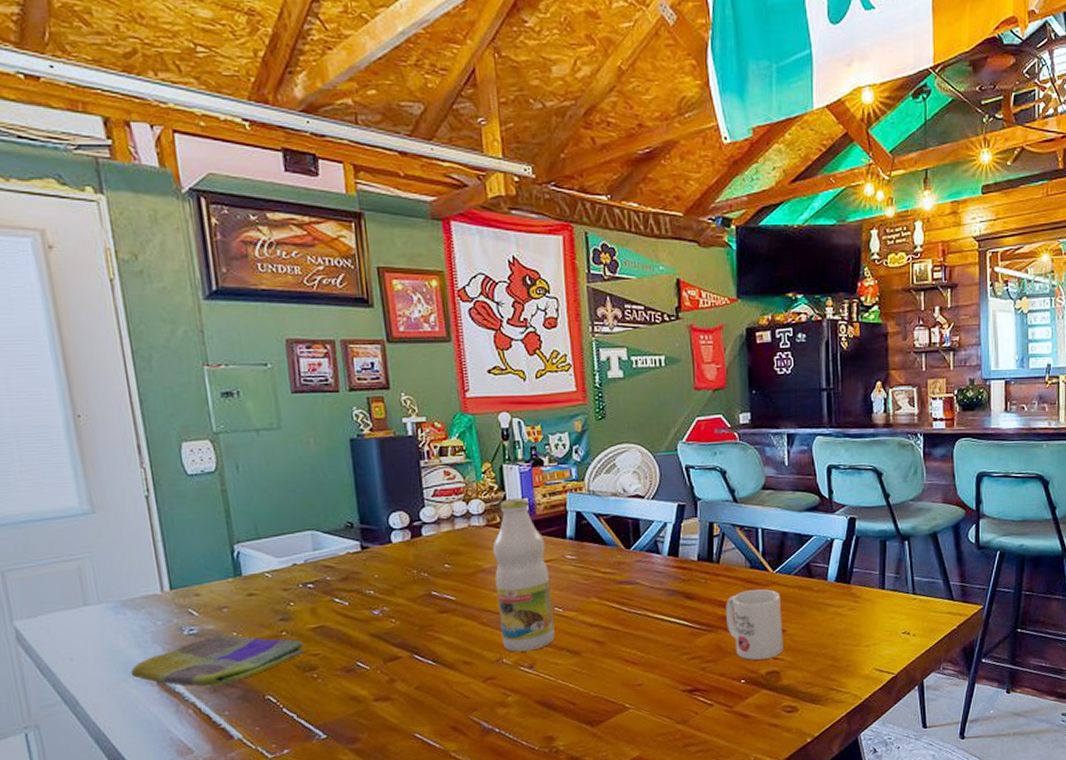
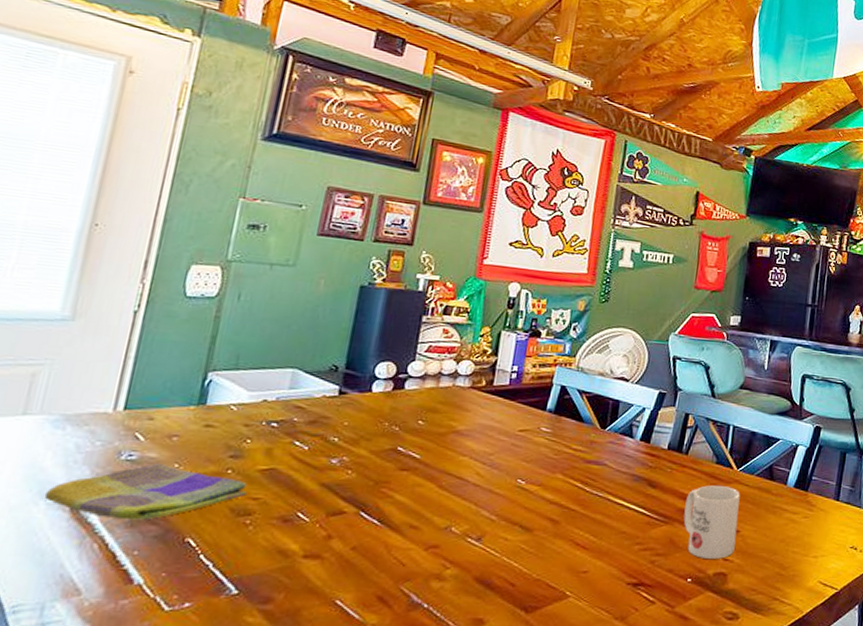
bottle: present [492,498,555,652] -> none [455,364,525,522]

